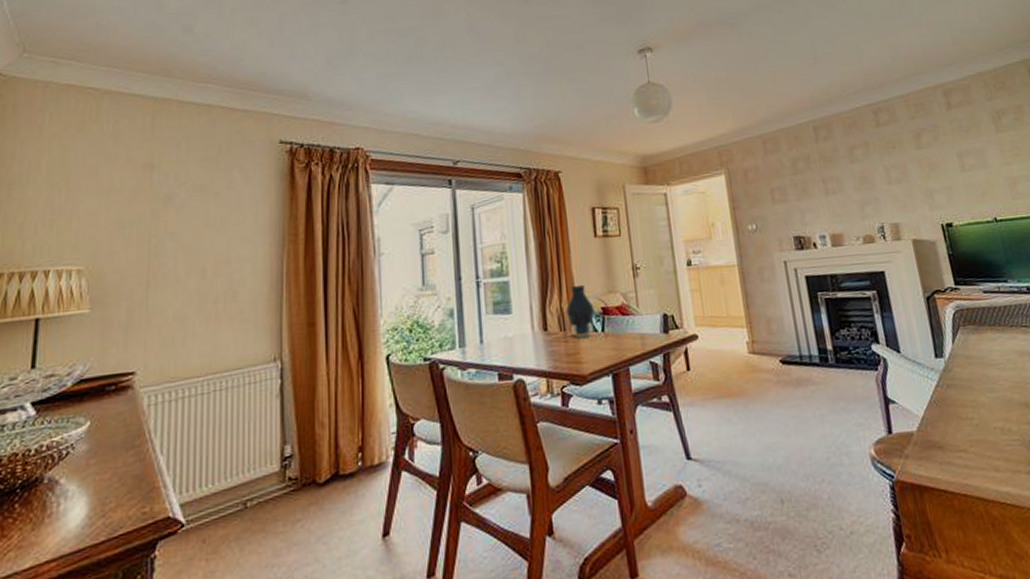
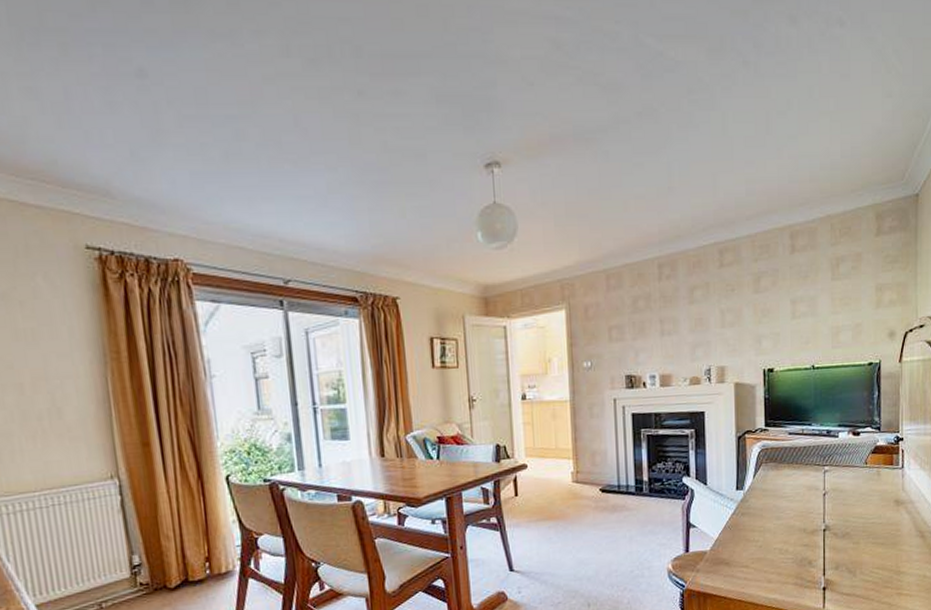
vase: present [566,285,595,339] -> none [403,415,431,466]

